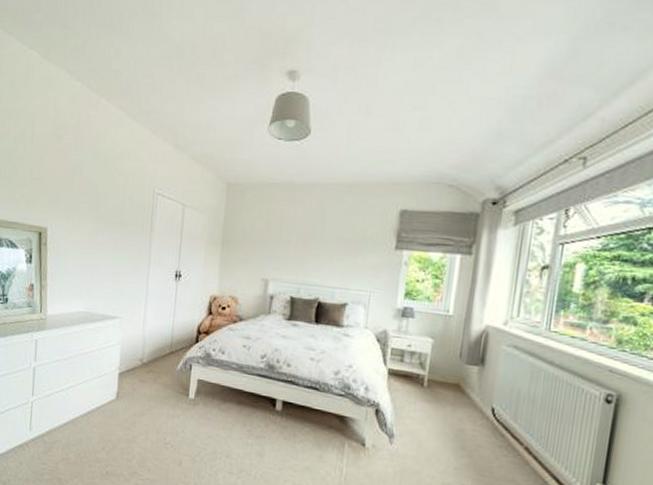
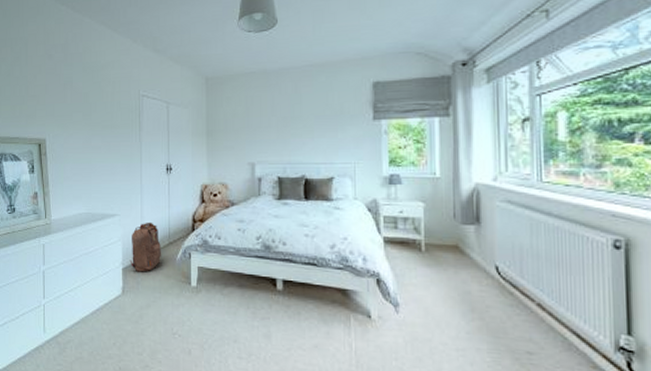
backpack: none [127,328,162,379] -> present [129,222,162,272]

